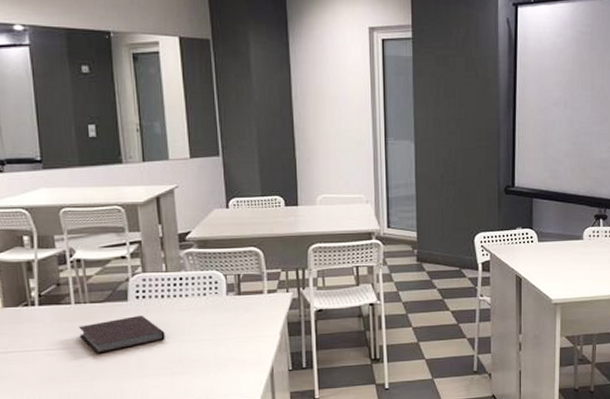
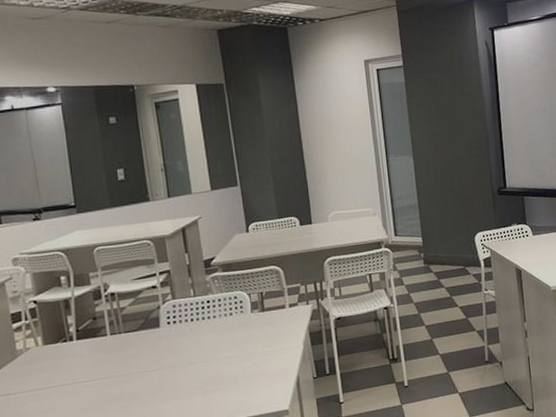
notebook: present [79,315,165,354] -> none [115,339,196,381]

